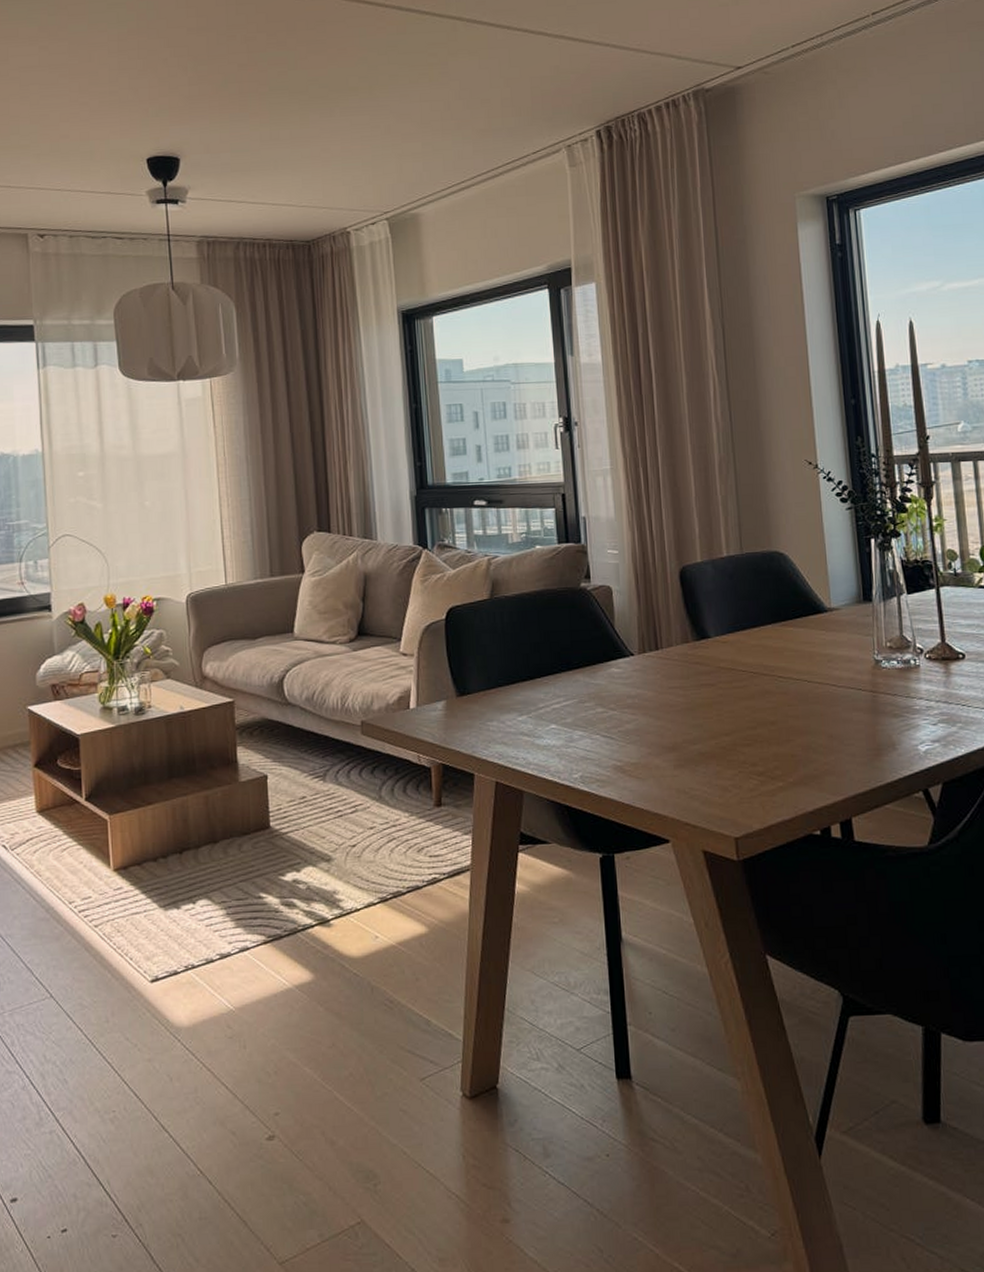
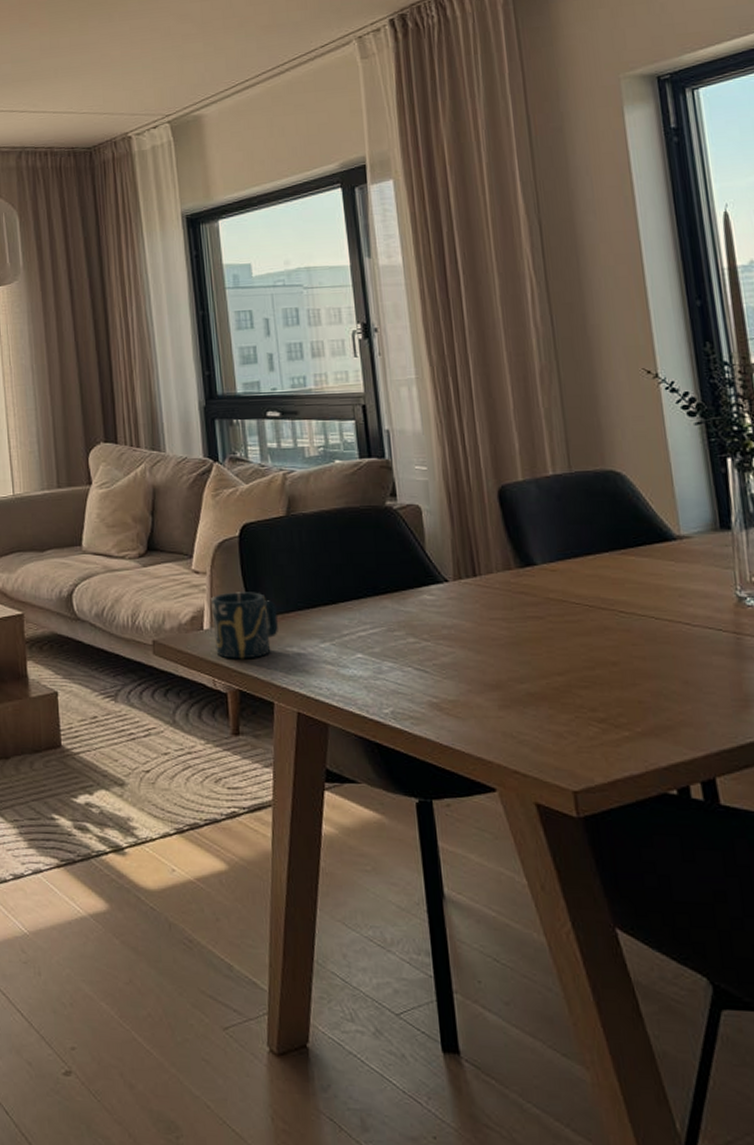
cup: none [418,671,480,735] -> present [211,592,278,659]

